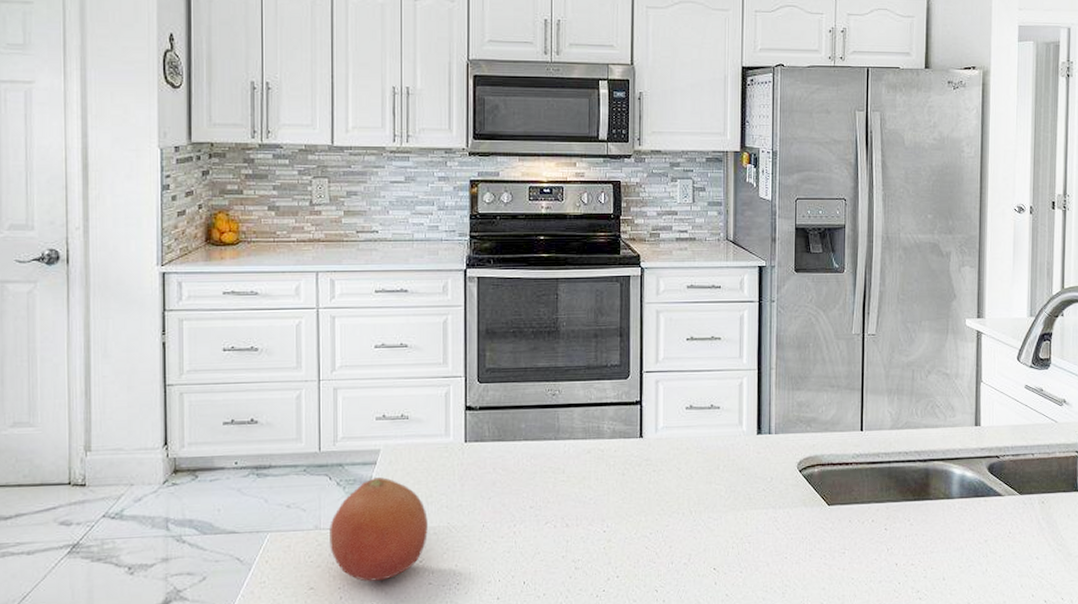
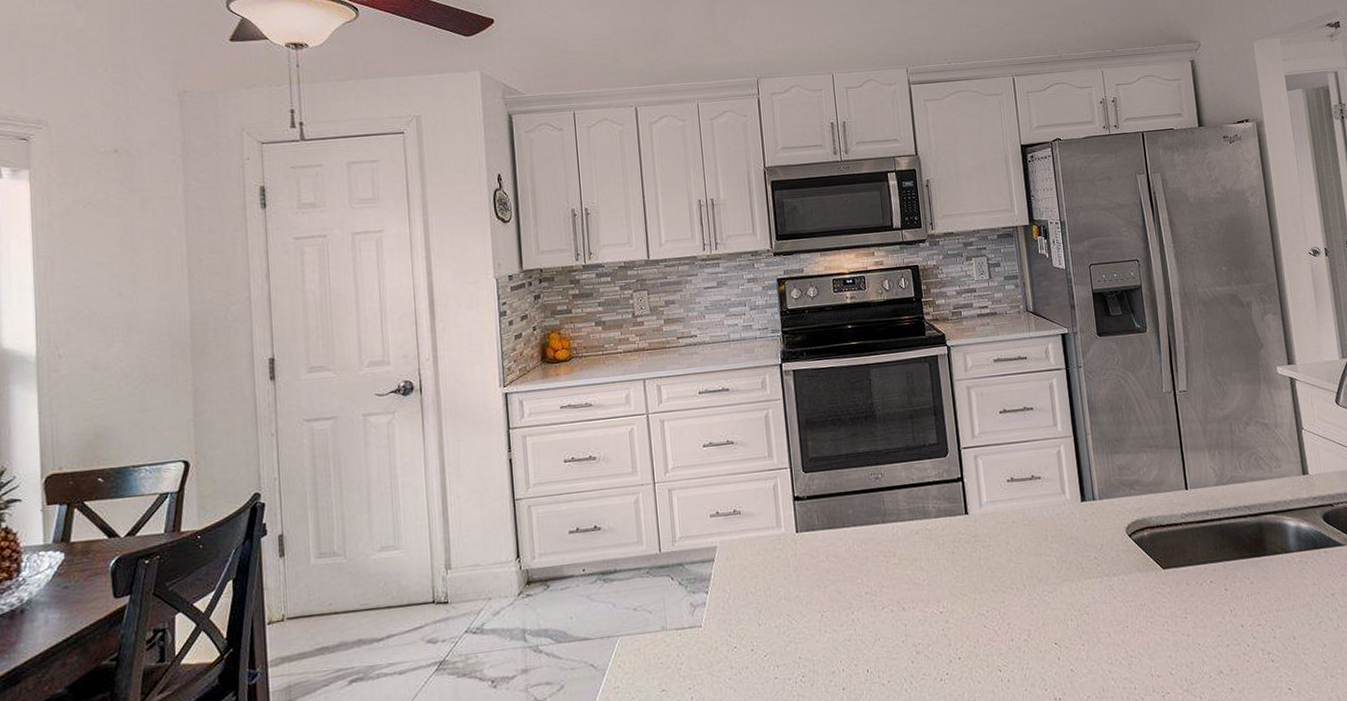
fruit: present [330,477,428,582] -> none [675,574,770,680]

